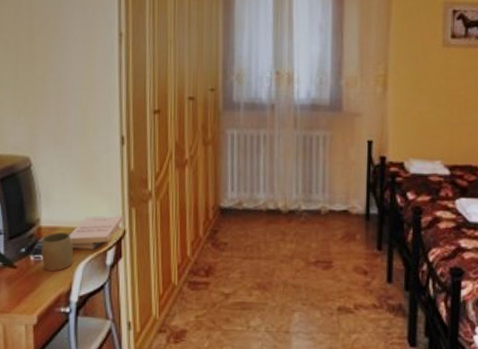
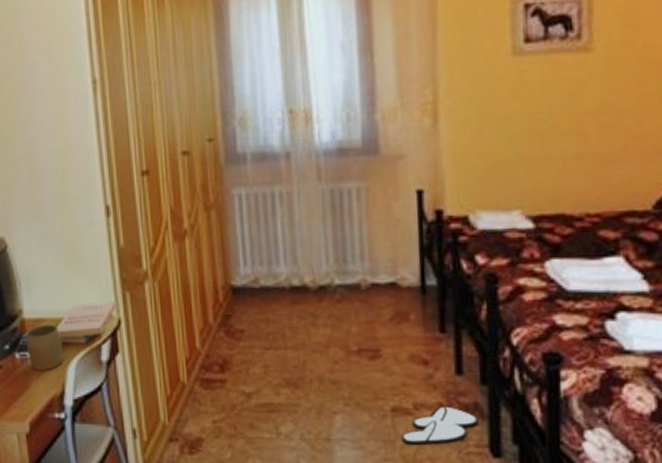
slippers: none [344,306,401,337] -> present [402,406,478,445]

